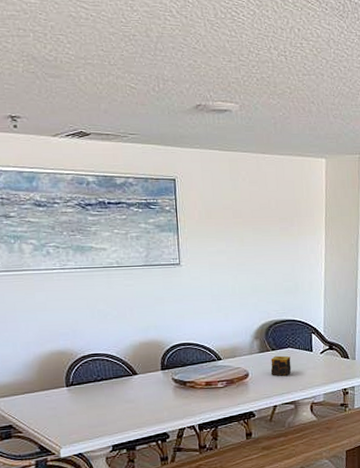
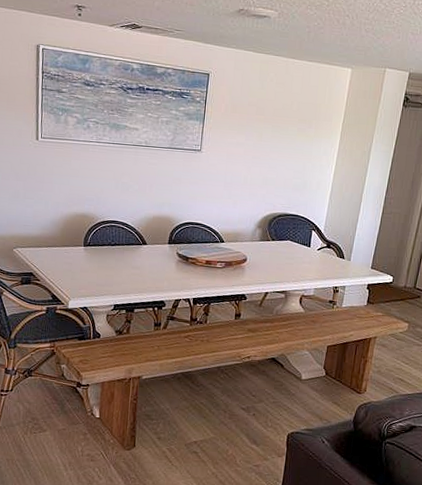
candle: present [270,355,292,376] -> none [267,246,289,266]

